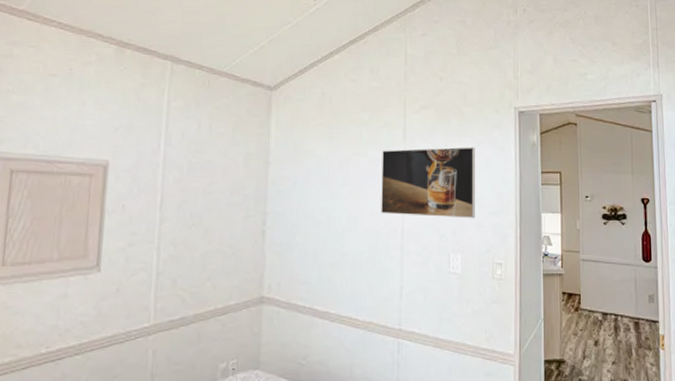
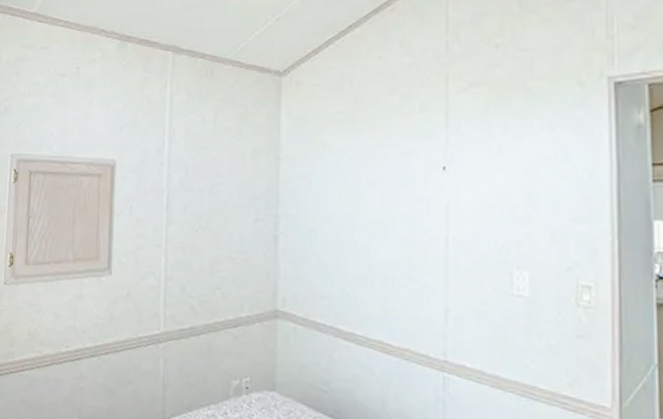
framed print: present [381,147,475,218] -> none [417,133,549,226]

